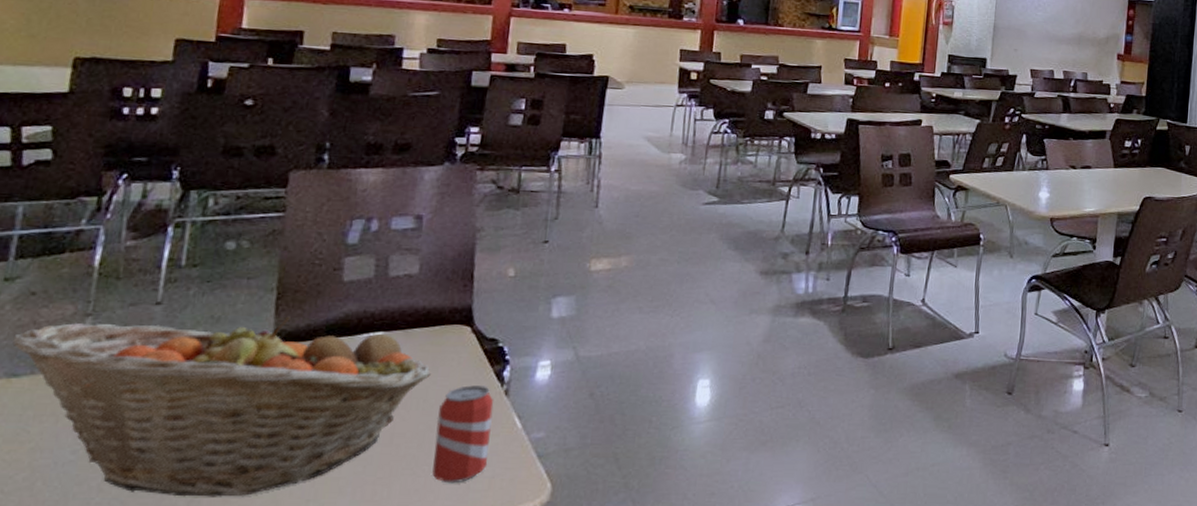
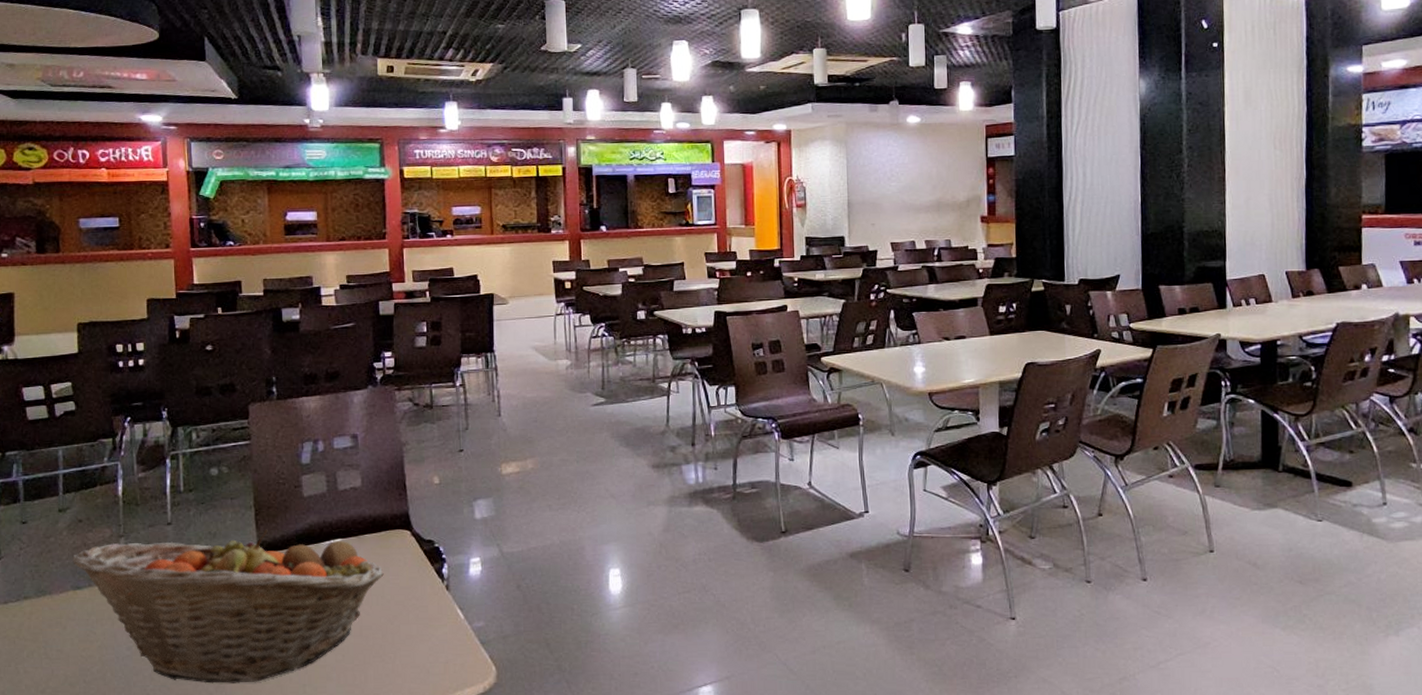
beverage can: present [432,385,494,484] -> none [394,582,441,669]

